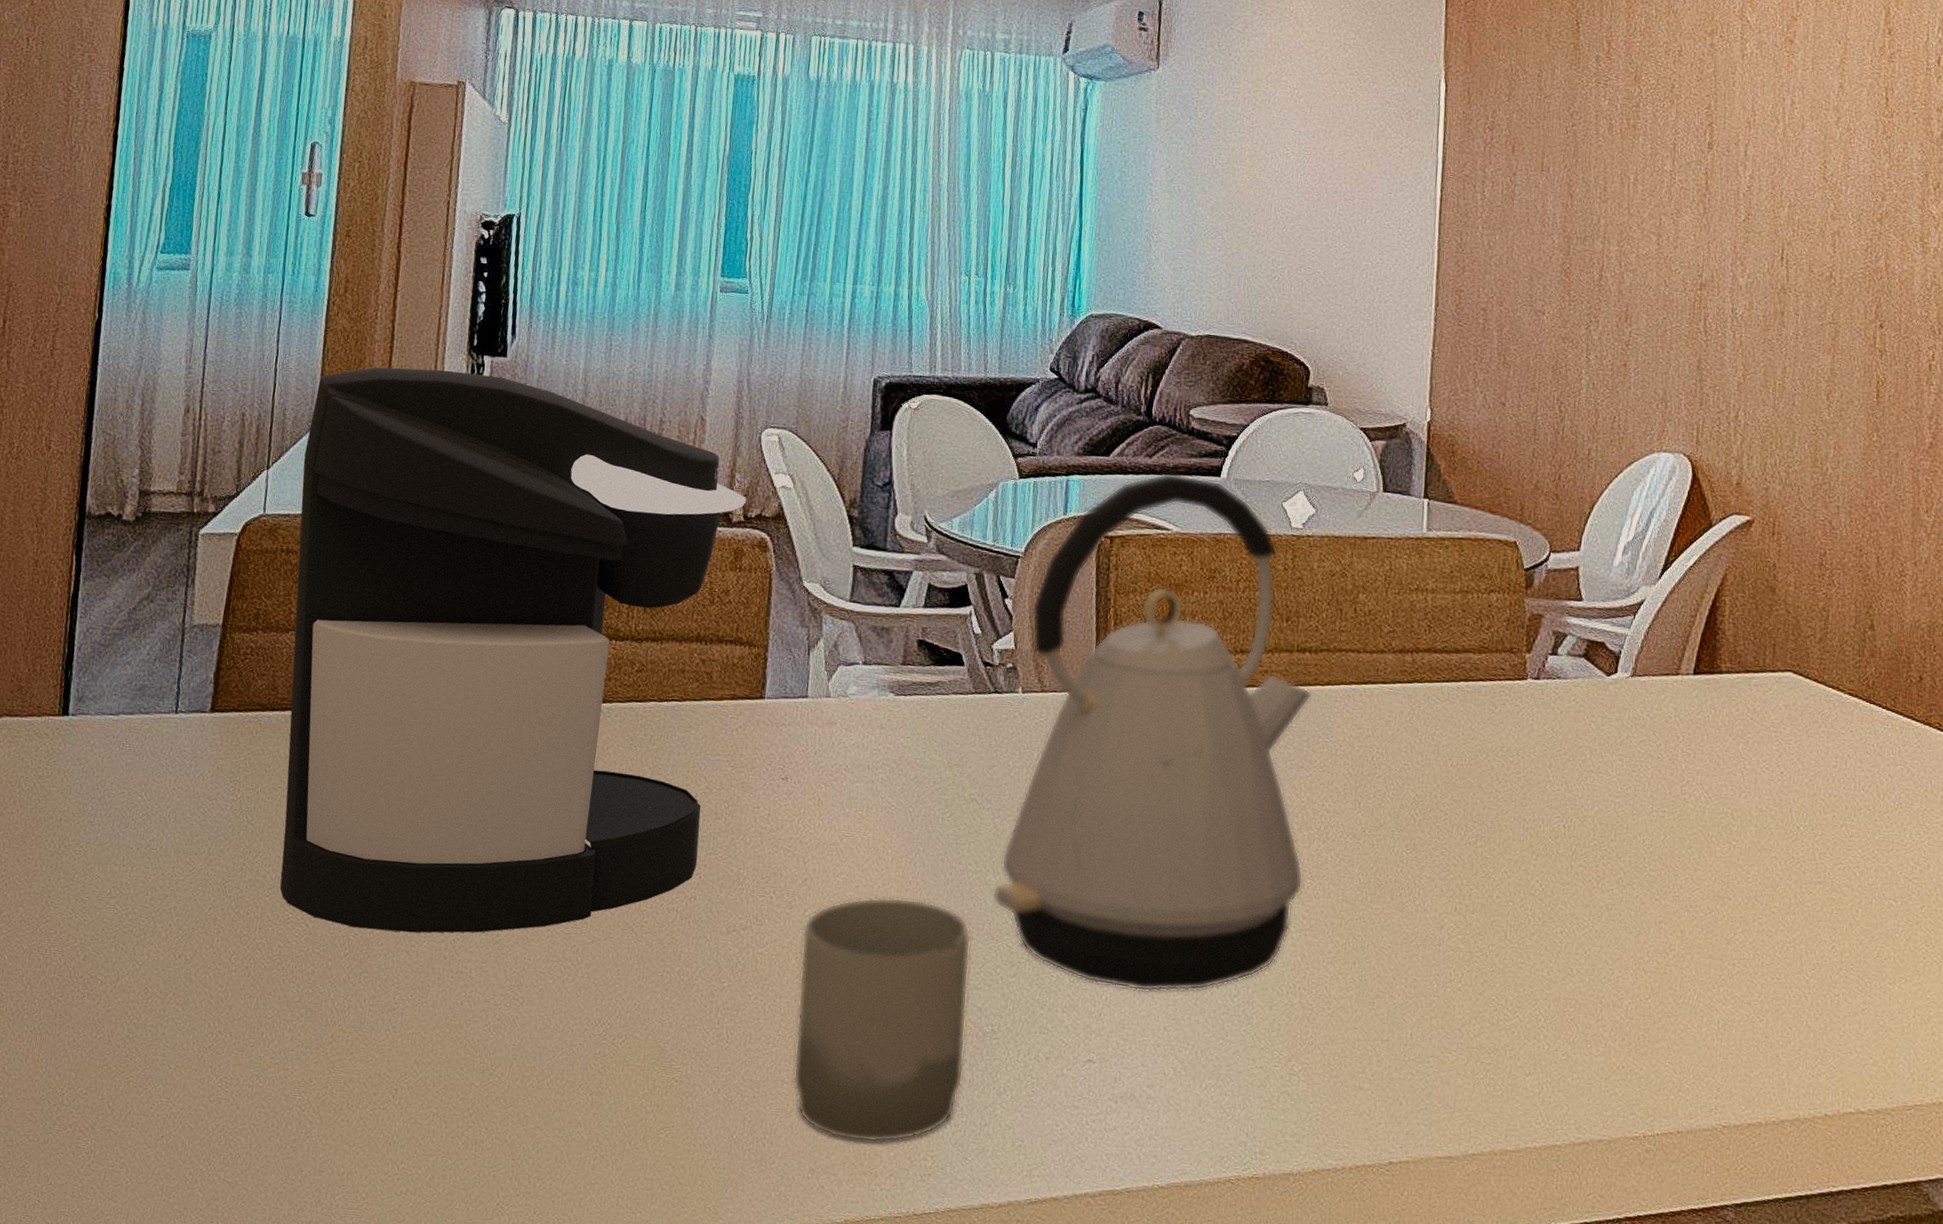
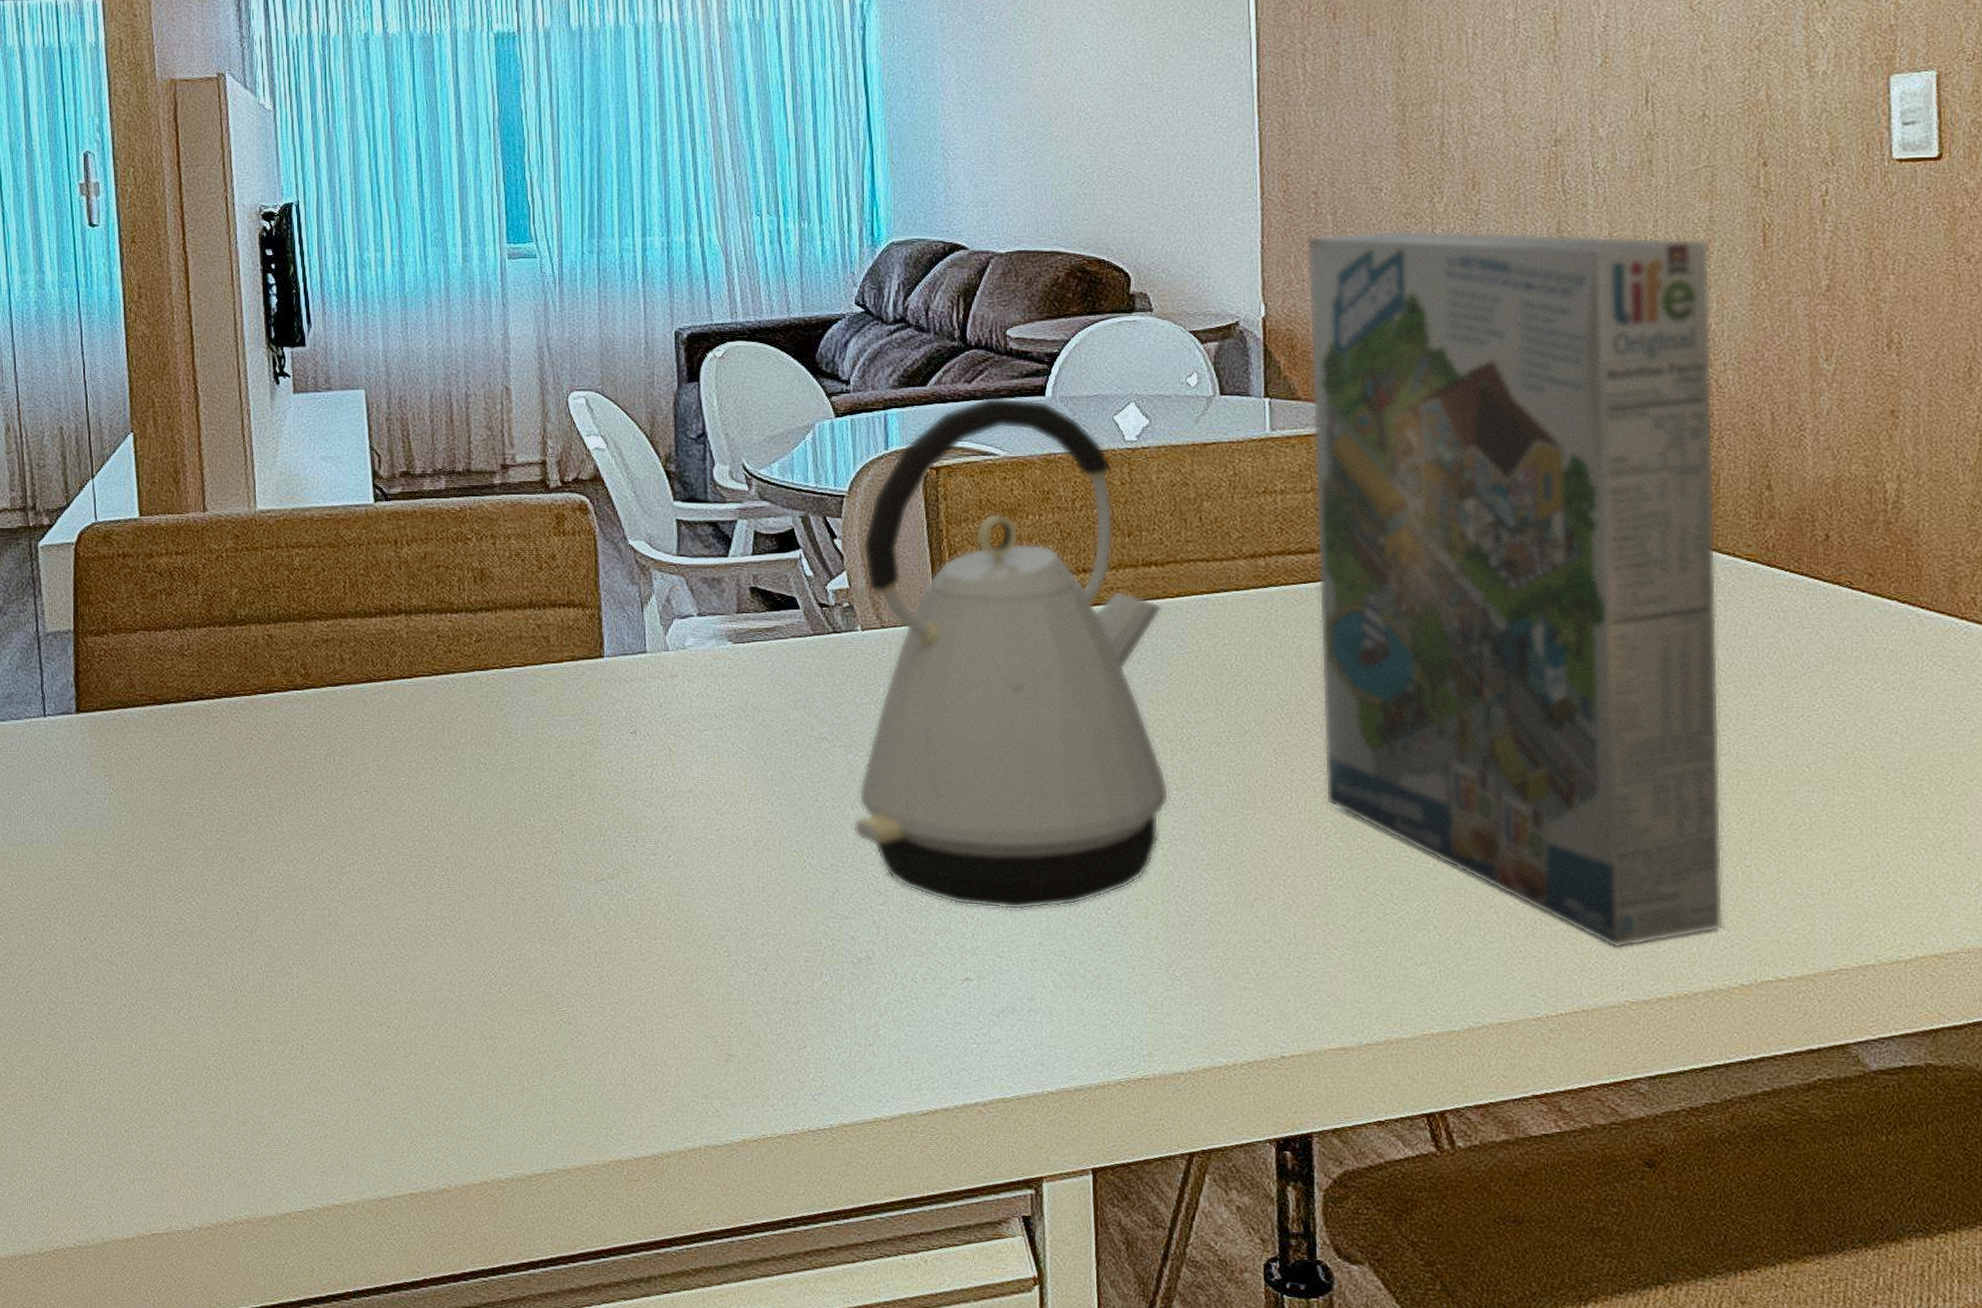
coffee maker: present [280,367,746,933] -> none [125,365,561,903]
cup: present [793,897,971,1143] -> none [669,837,843,1068]
cereal box: none [1451,349,1830,1070] -> present [1307,230,1724,948]

